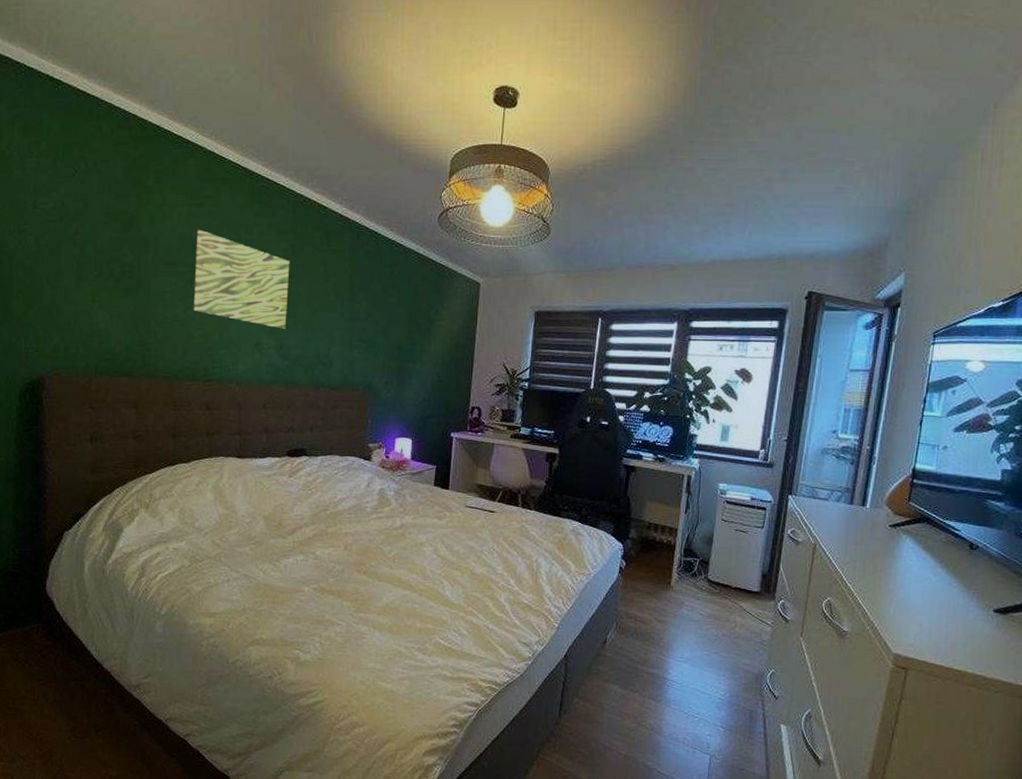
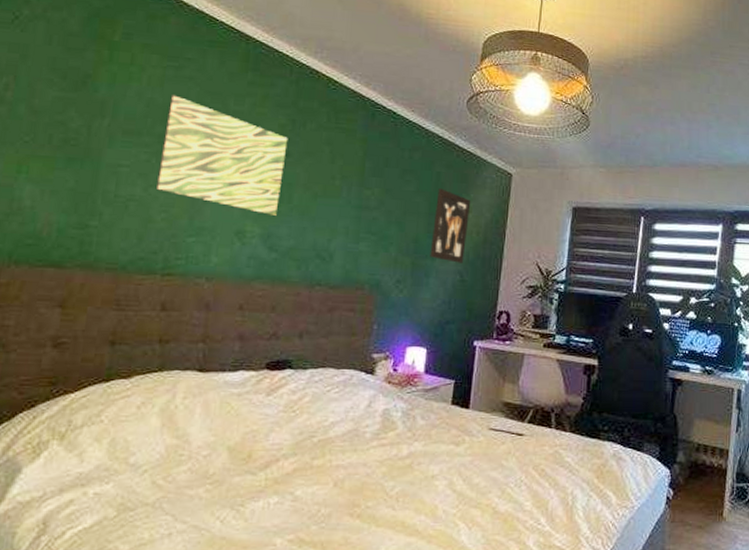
wall art: none [411,299,445,366] -> present [430,188,471,263]

